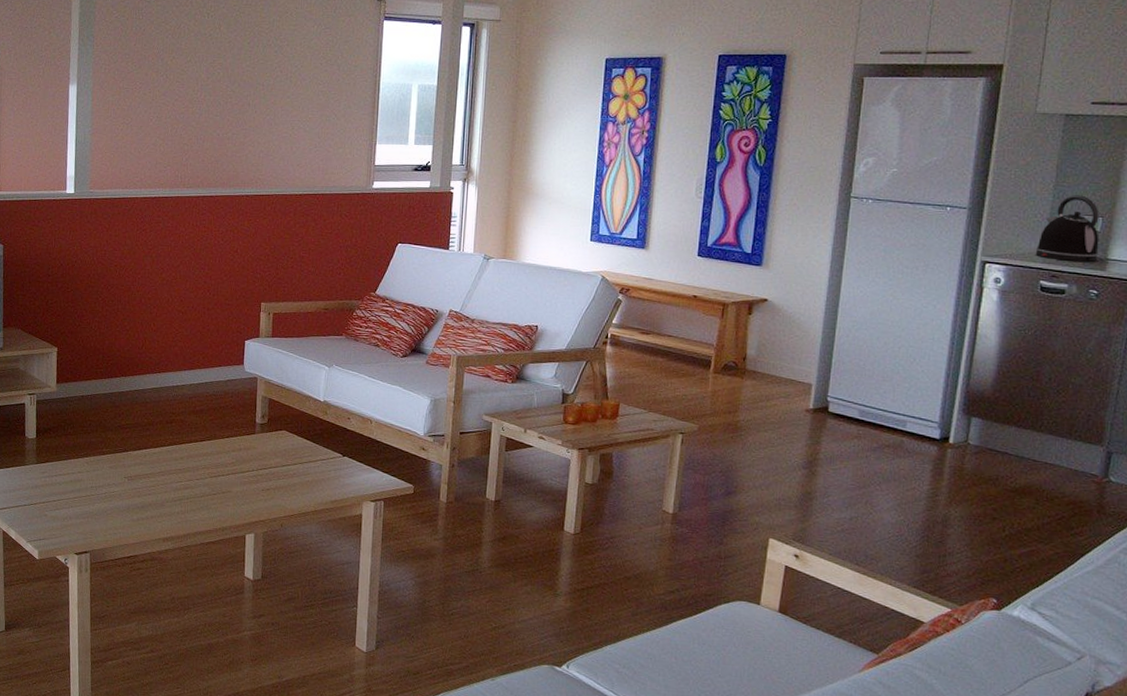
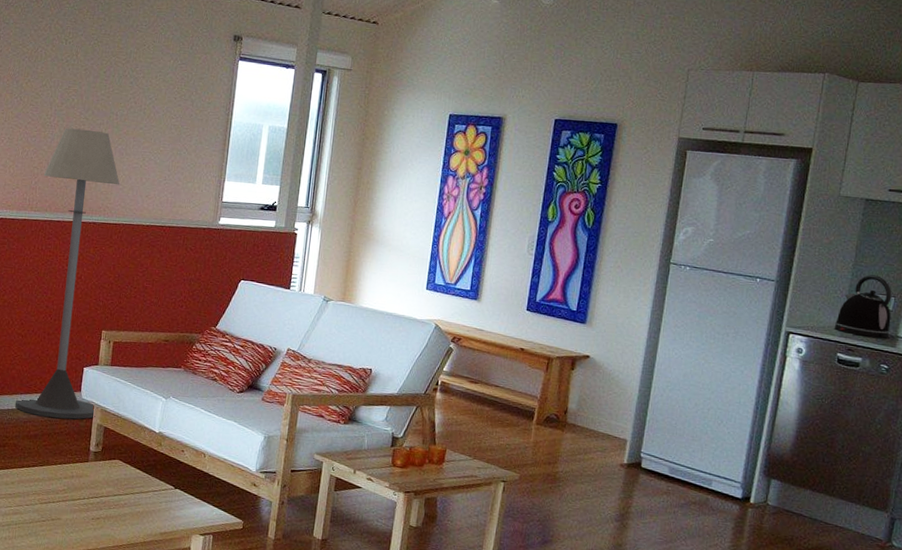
floor lamp: none [179,102,270,393] -> present [14,128,120,420]

